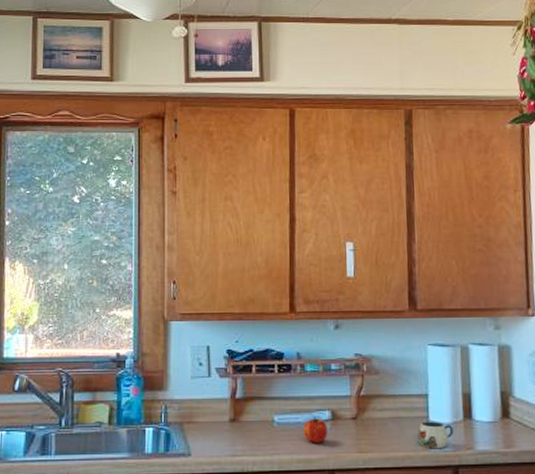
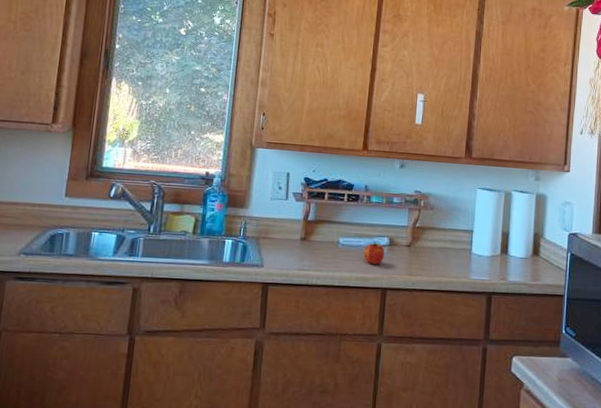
mug: present [418,421,453,449] -> none [460,253,491,278]

